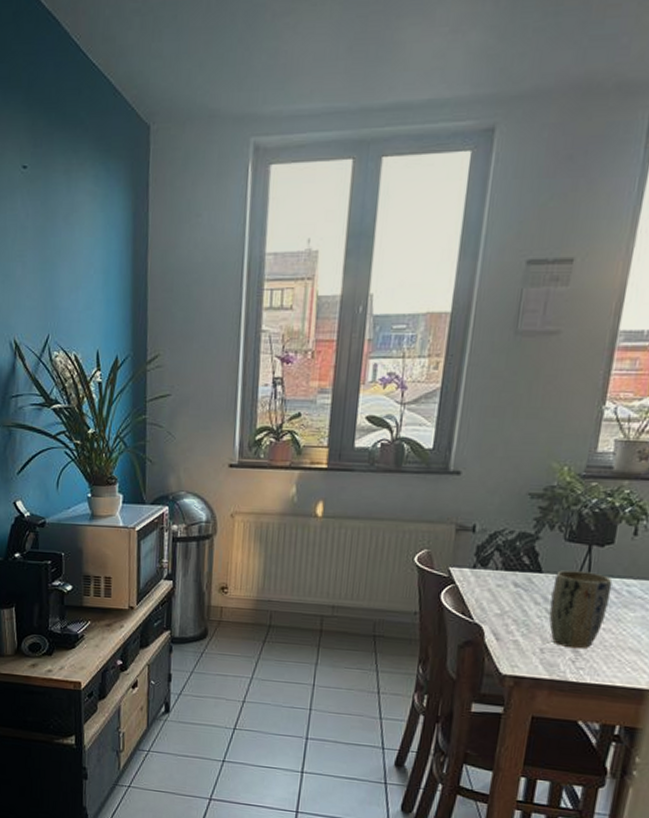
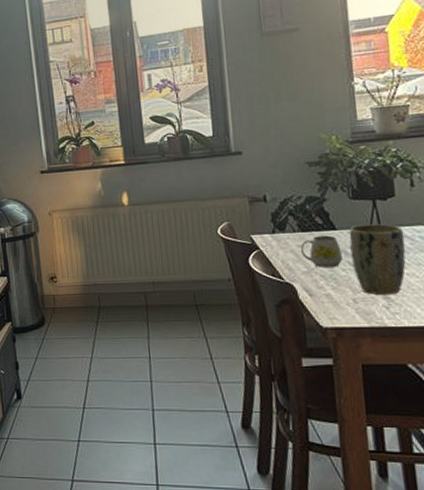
mug: none [499,577,542,614] -> present [301,235,343,268]

